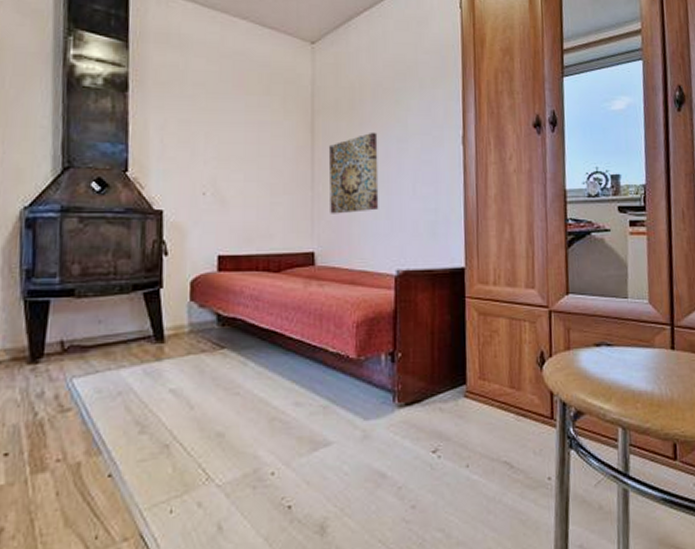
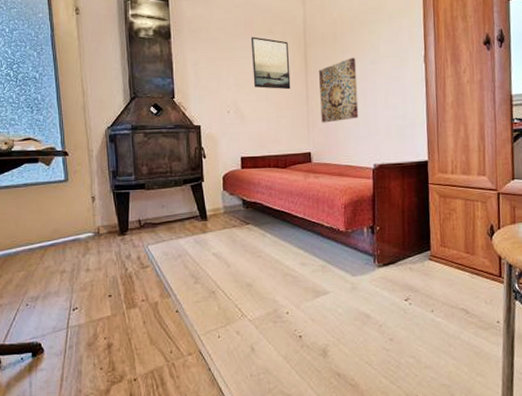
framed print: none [240,97,291,169] -> present [250,37,291,90]

